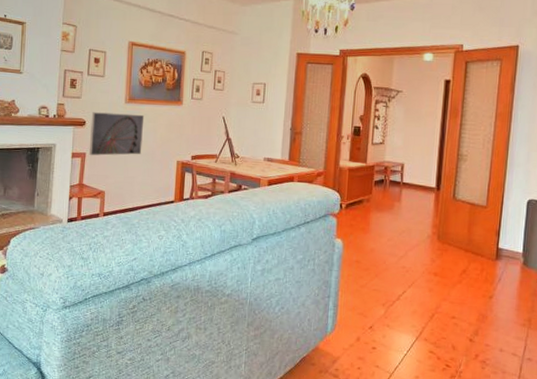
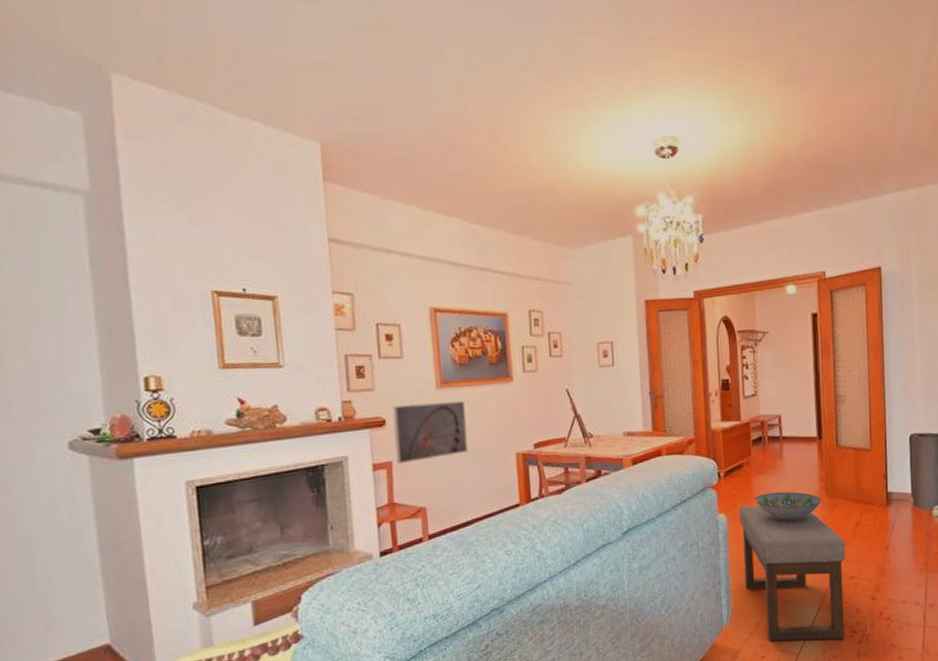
ottoman: none [351,236,450,370] -> present [739,505,846,642]
decorative bowl: none [370,228,432,257] -> present [755,491,821,522]

